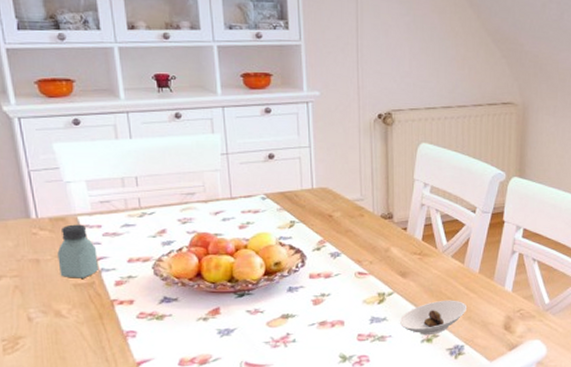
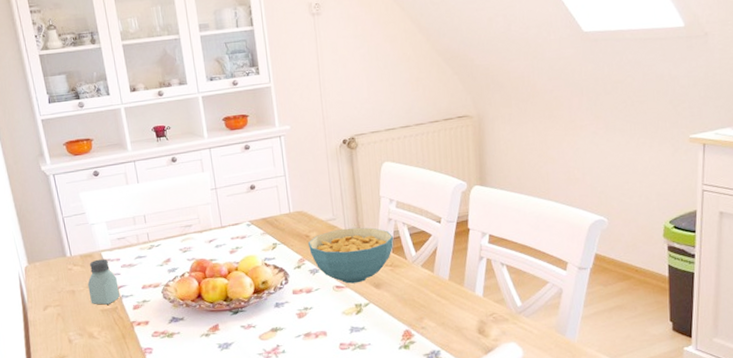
cereal bowl: none [330,210,425,271] -> present [307,227,394,284]
saucer: present [399,300,466,336] -> none [377,307,440,343]

